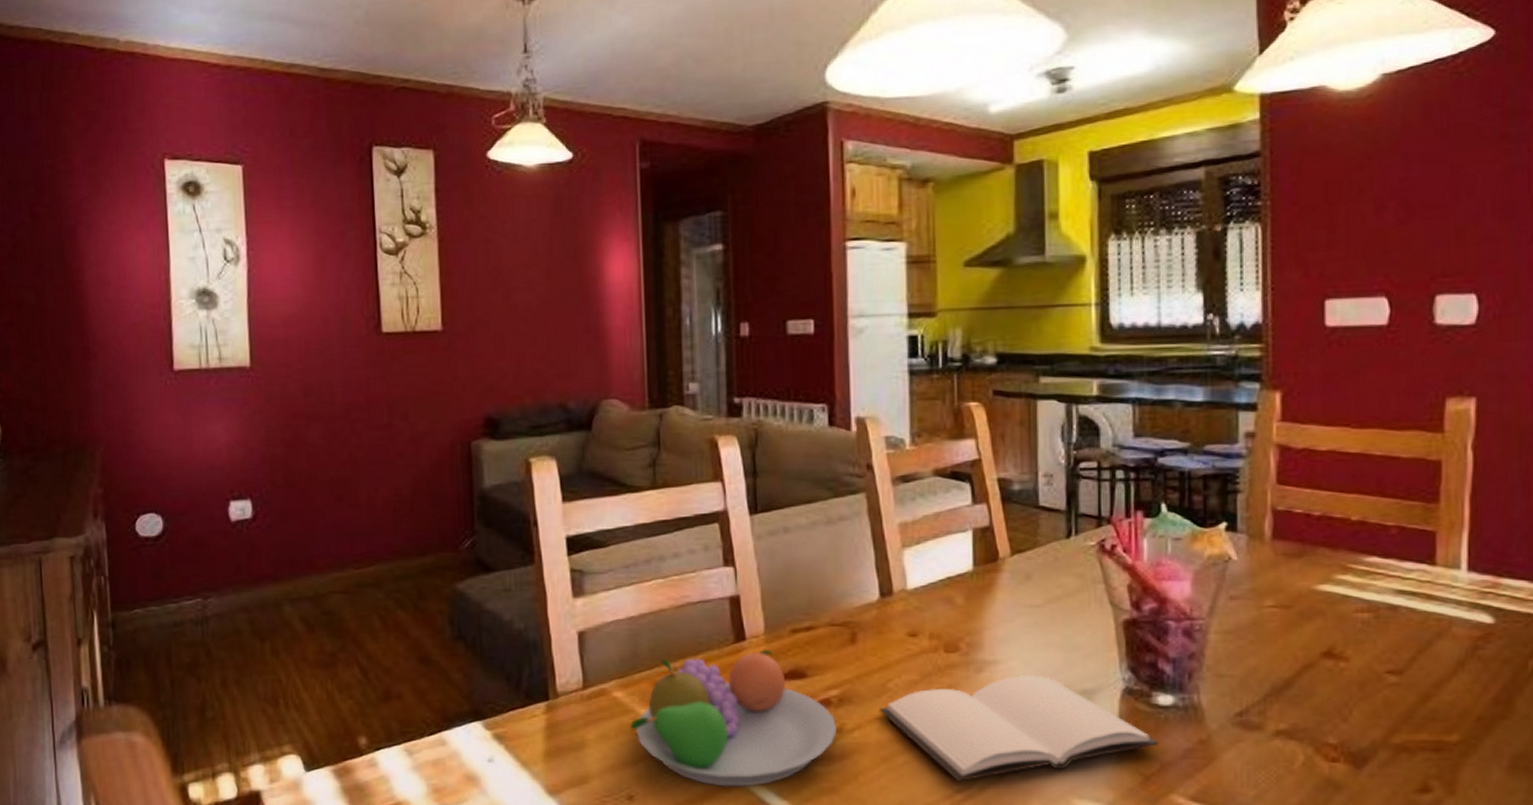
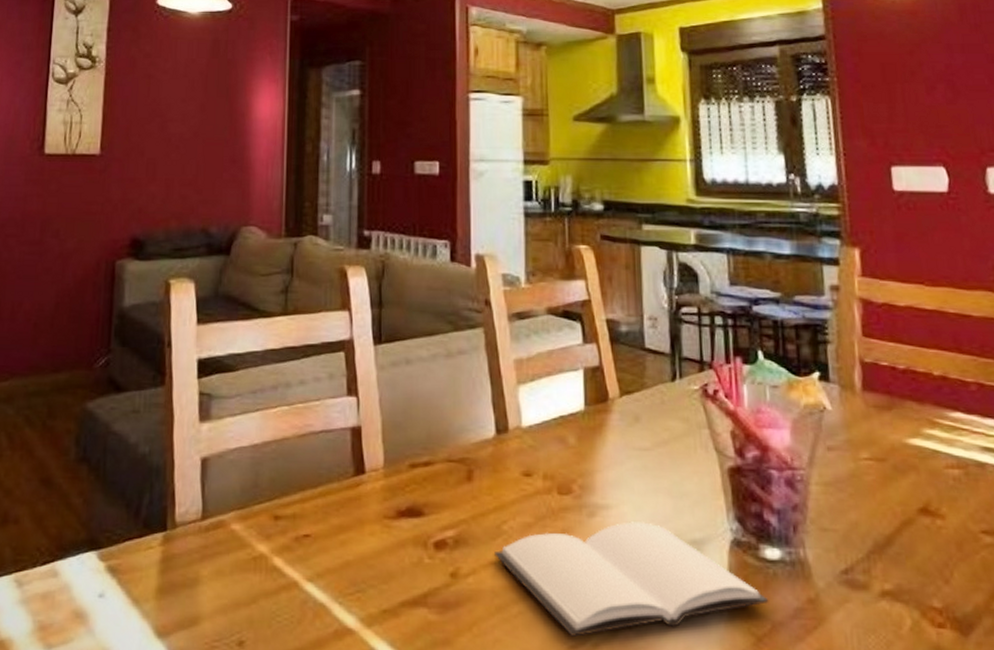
fruit bowl: present [629,649,837,787] -> none [245,483,451,635]

